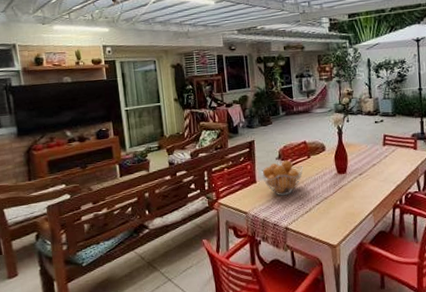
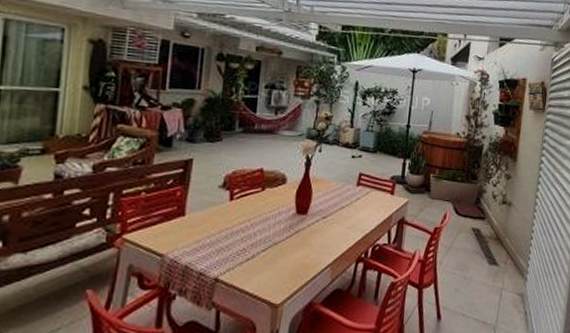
fruit basket: present [261,160,303,196] -> none [194,190,254,236]

